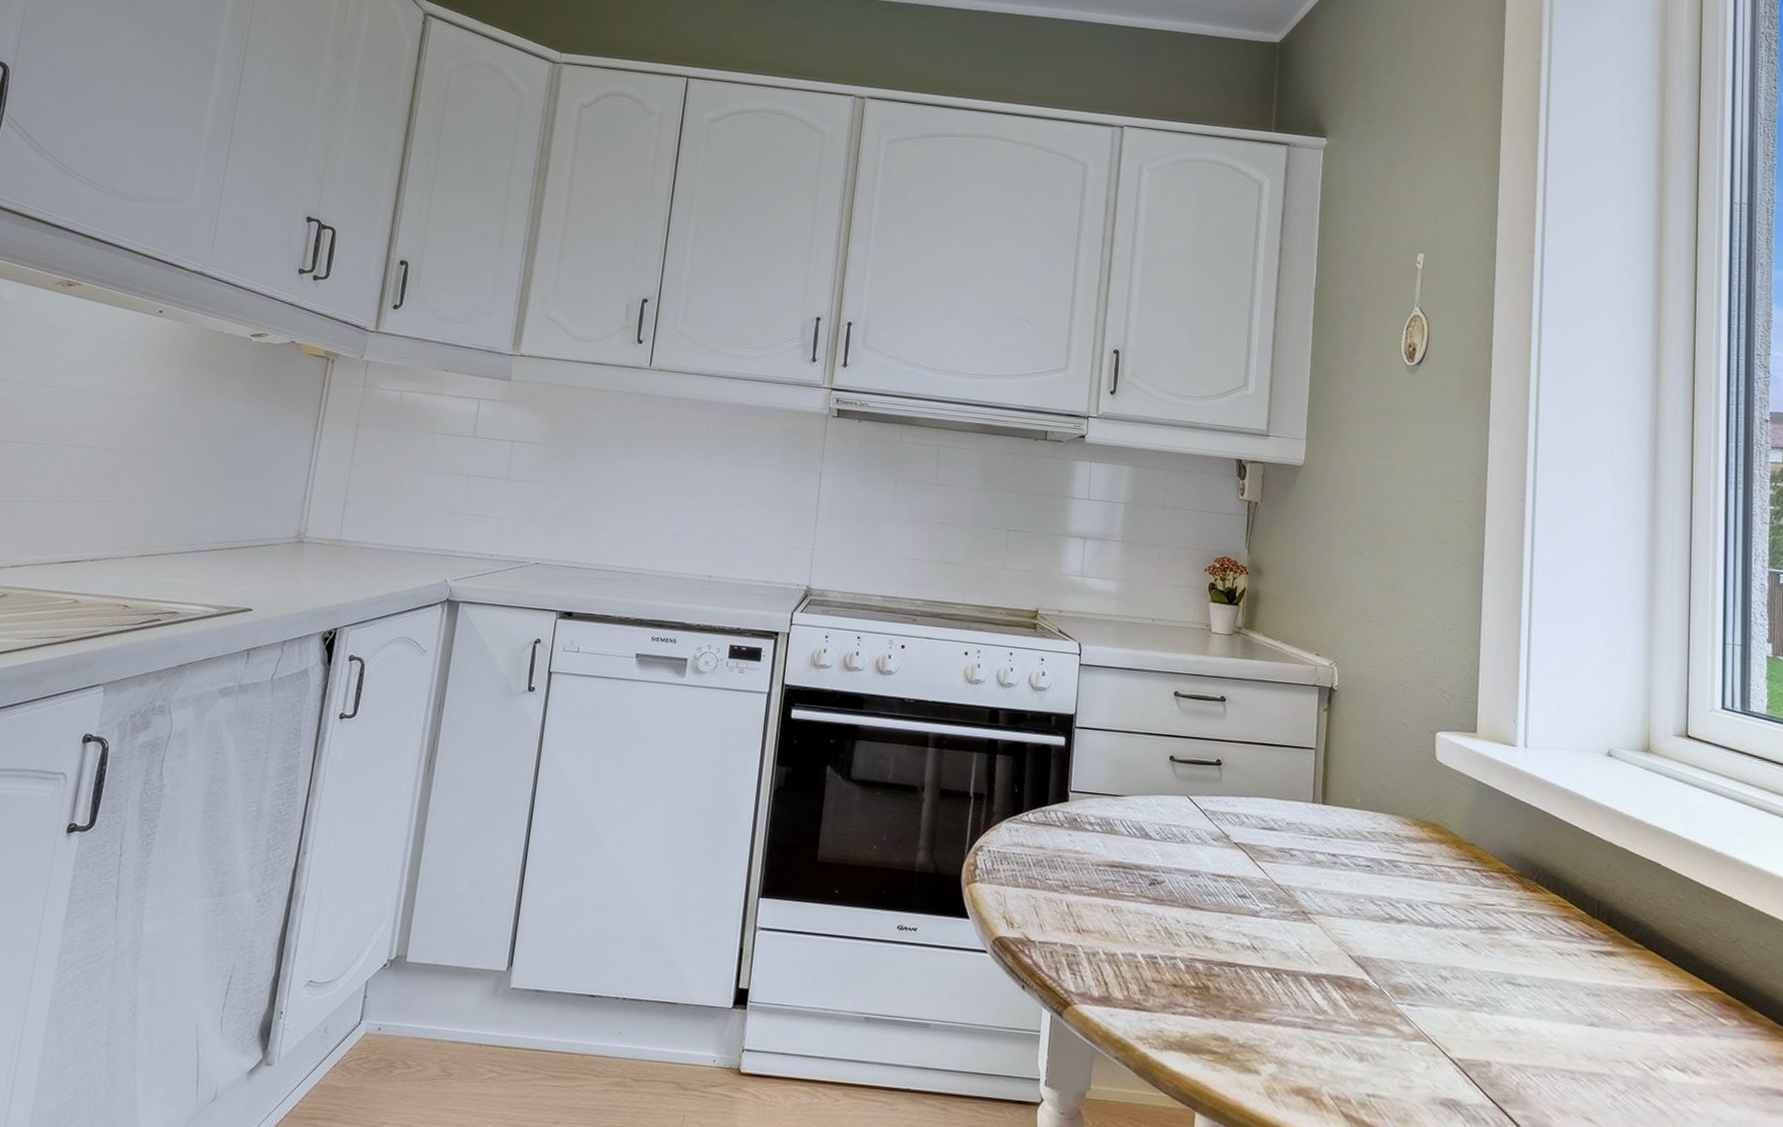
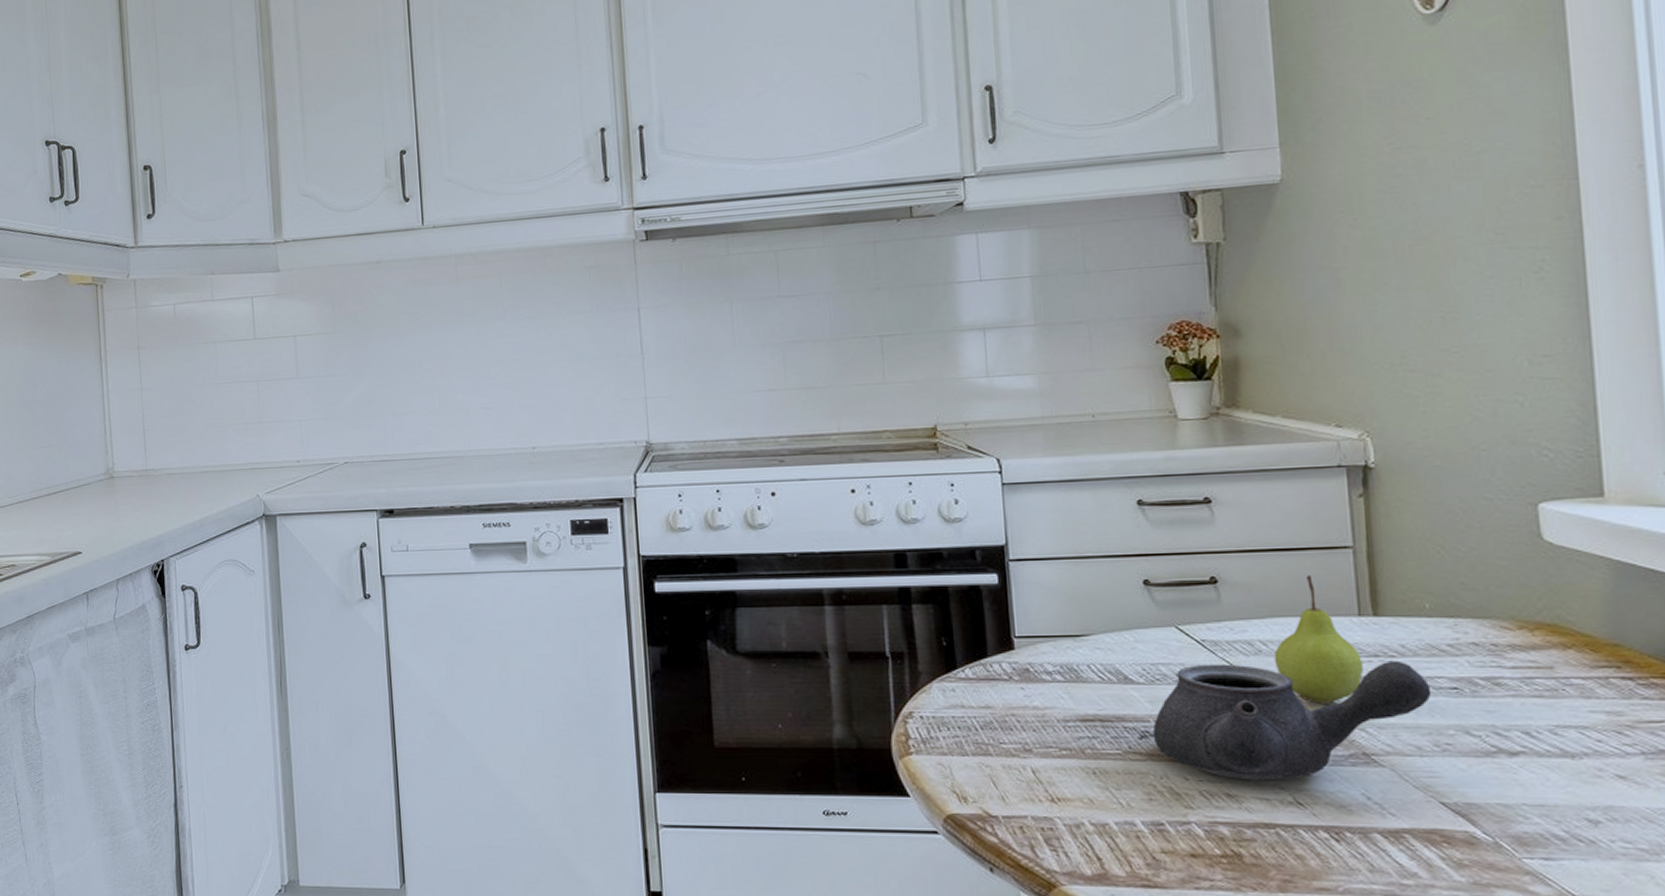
teapot: none [1159,828,1353,928] -> present [1152,660,1432,781]
fruit: none [1252,767,1311,870] -> present [1273,576,1363,704]

